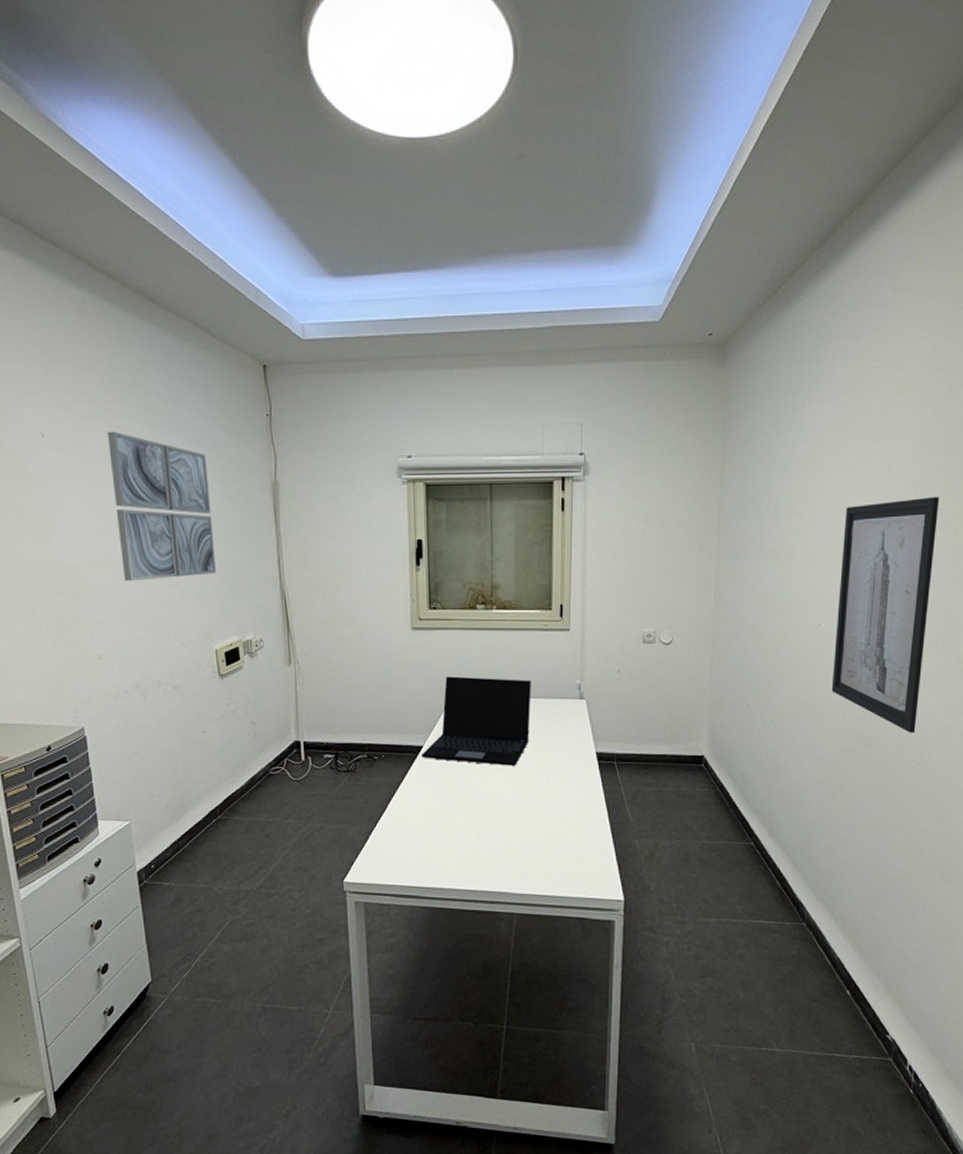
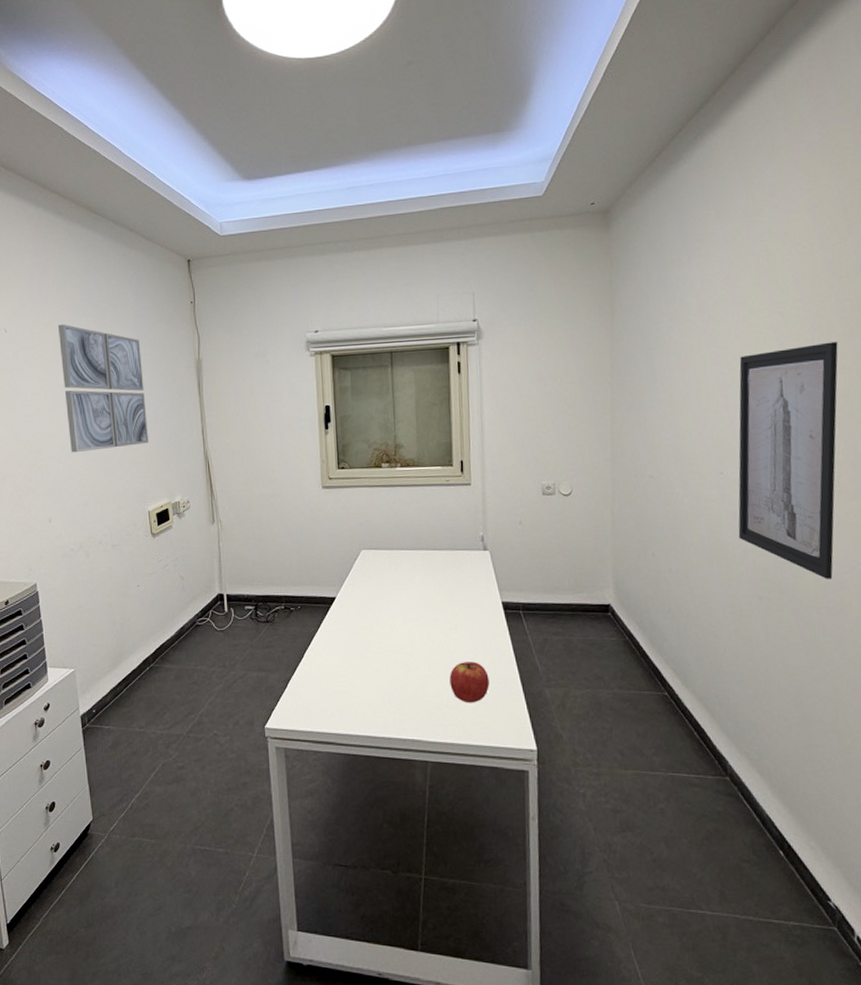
laptop: present [422,676,531,766] -> none [335,531,437,616]
apple: none [539,813,580,855] -> present [449,662,489,703]

